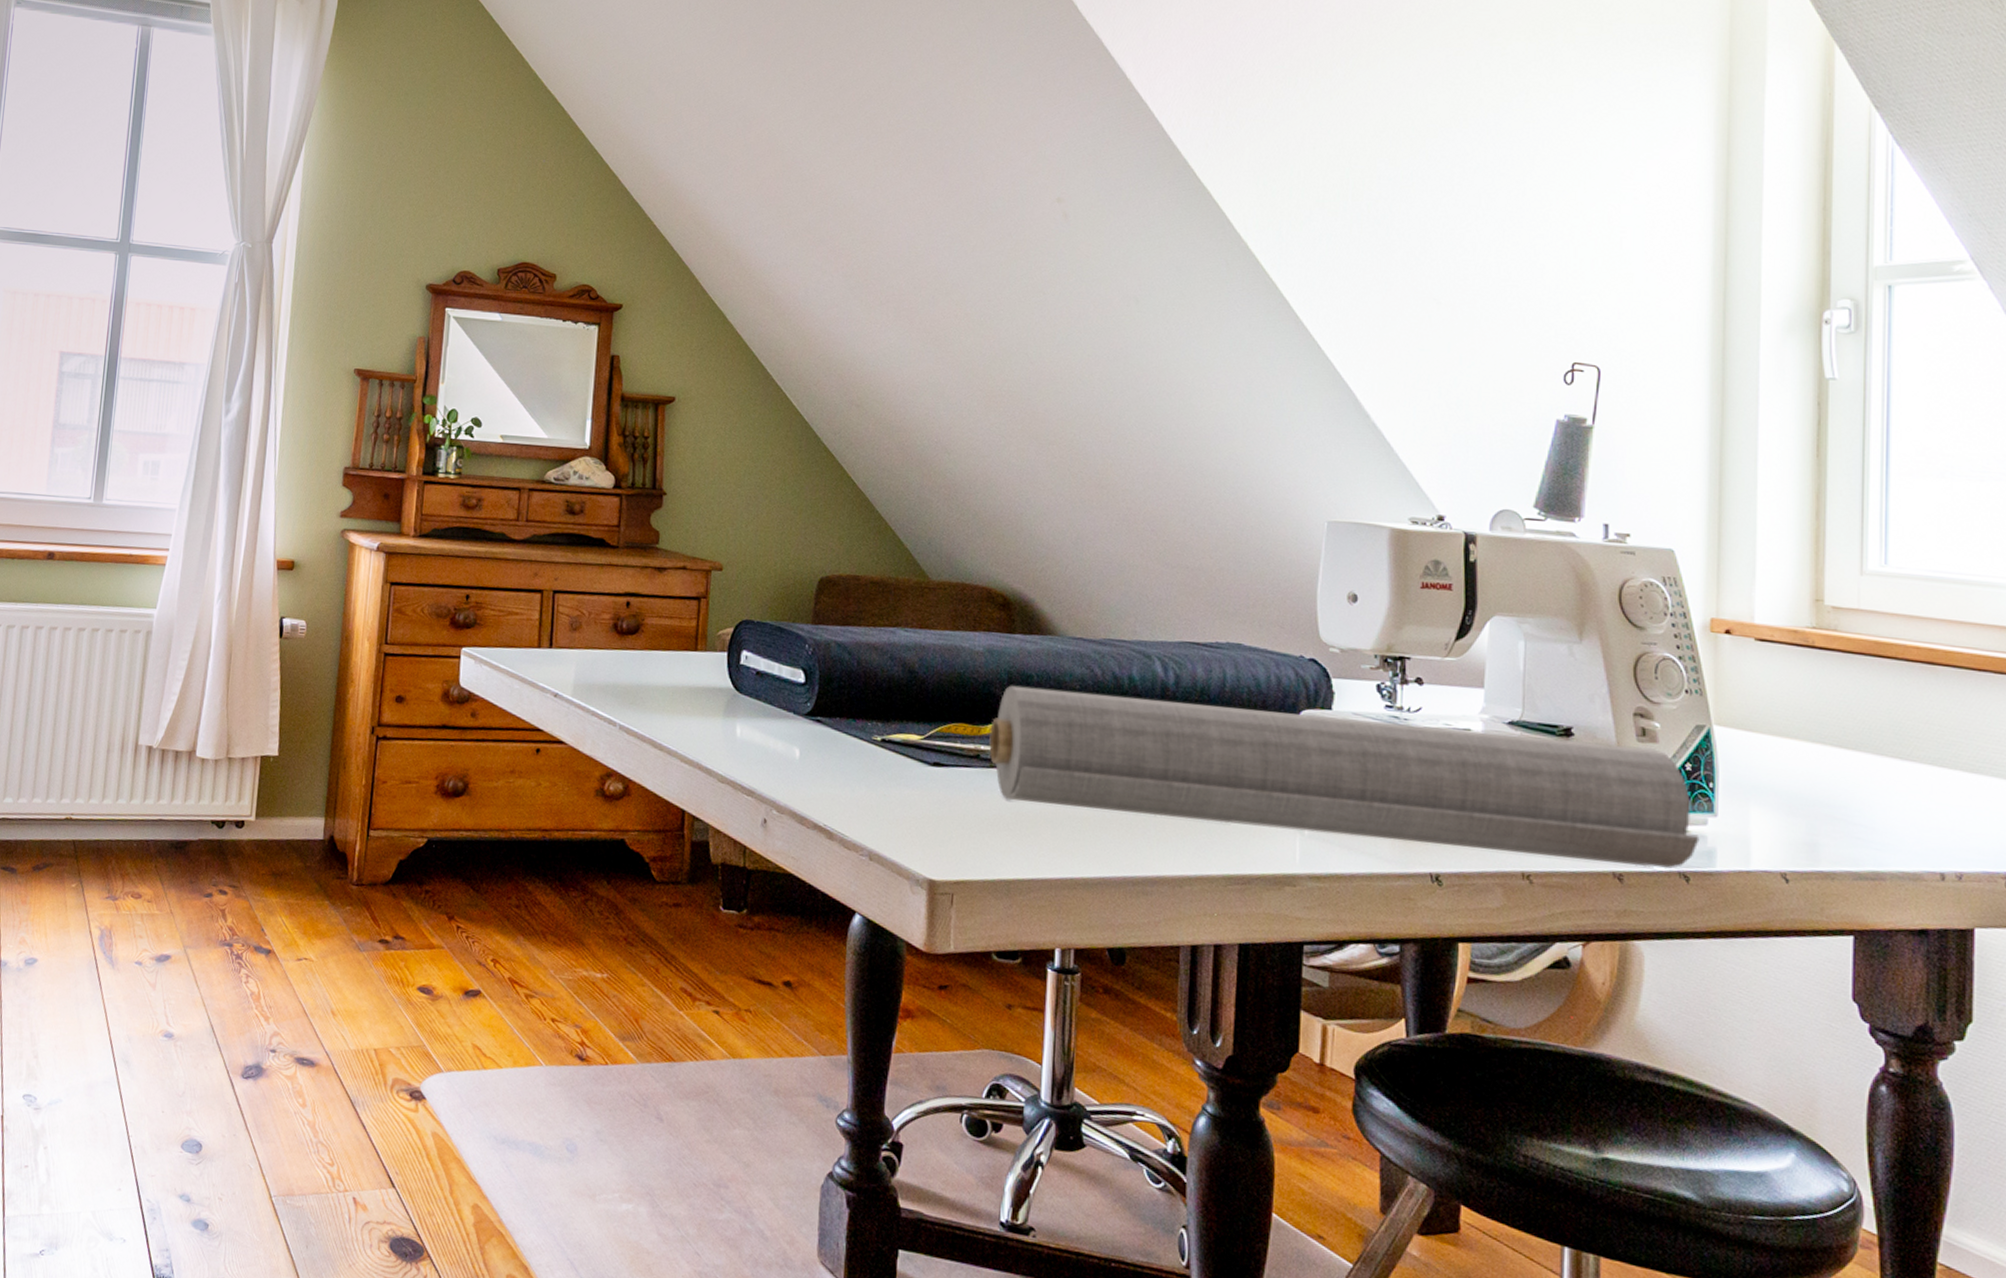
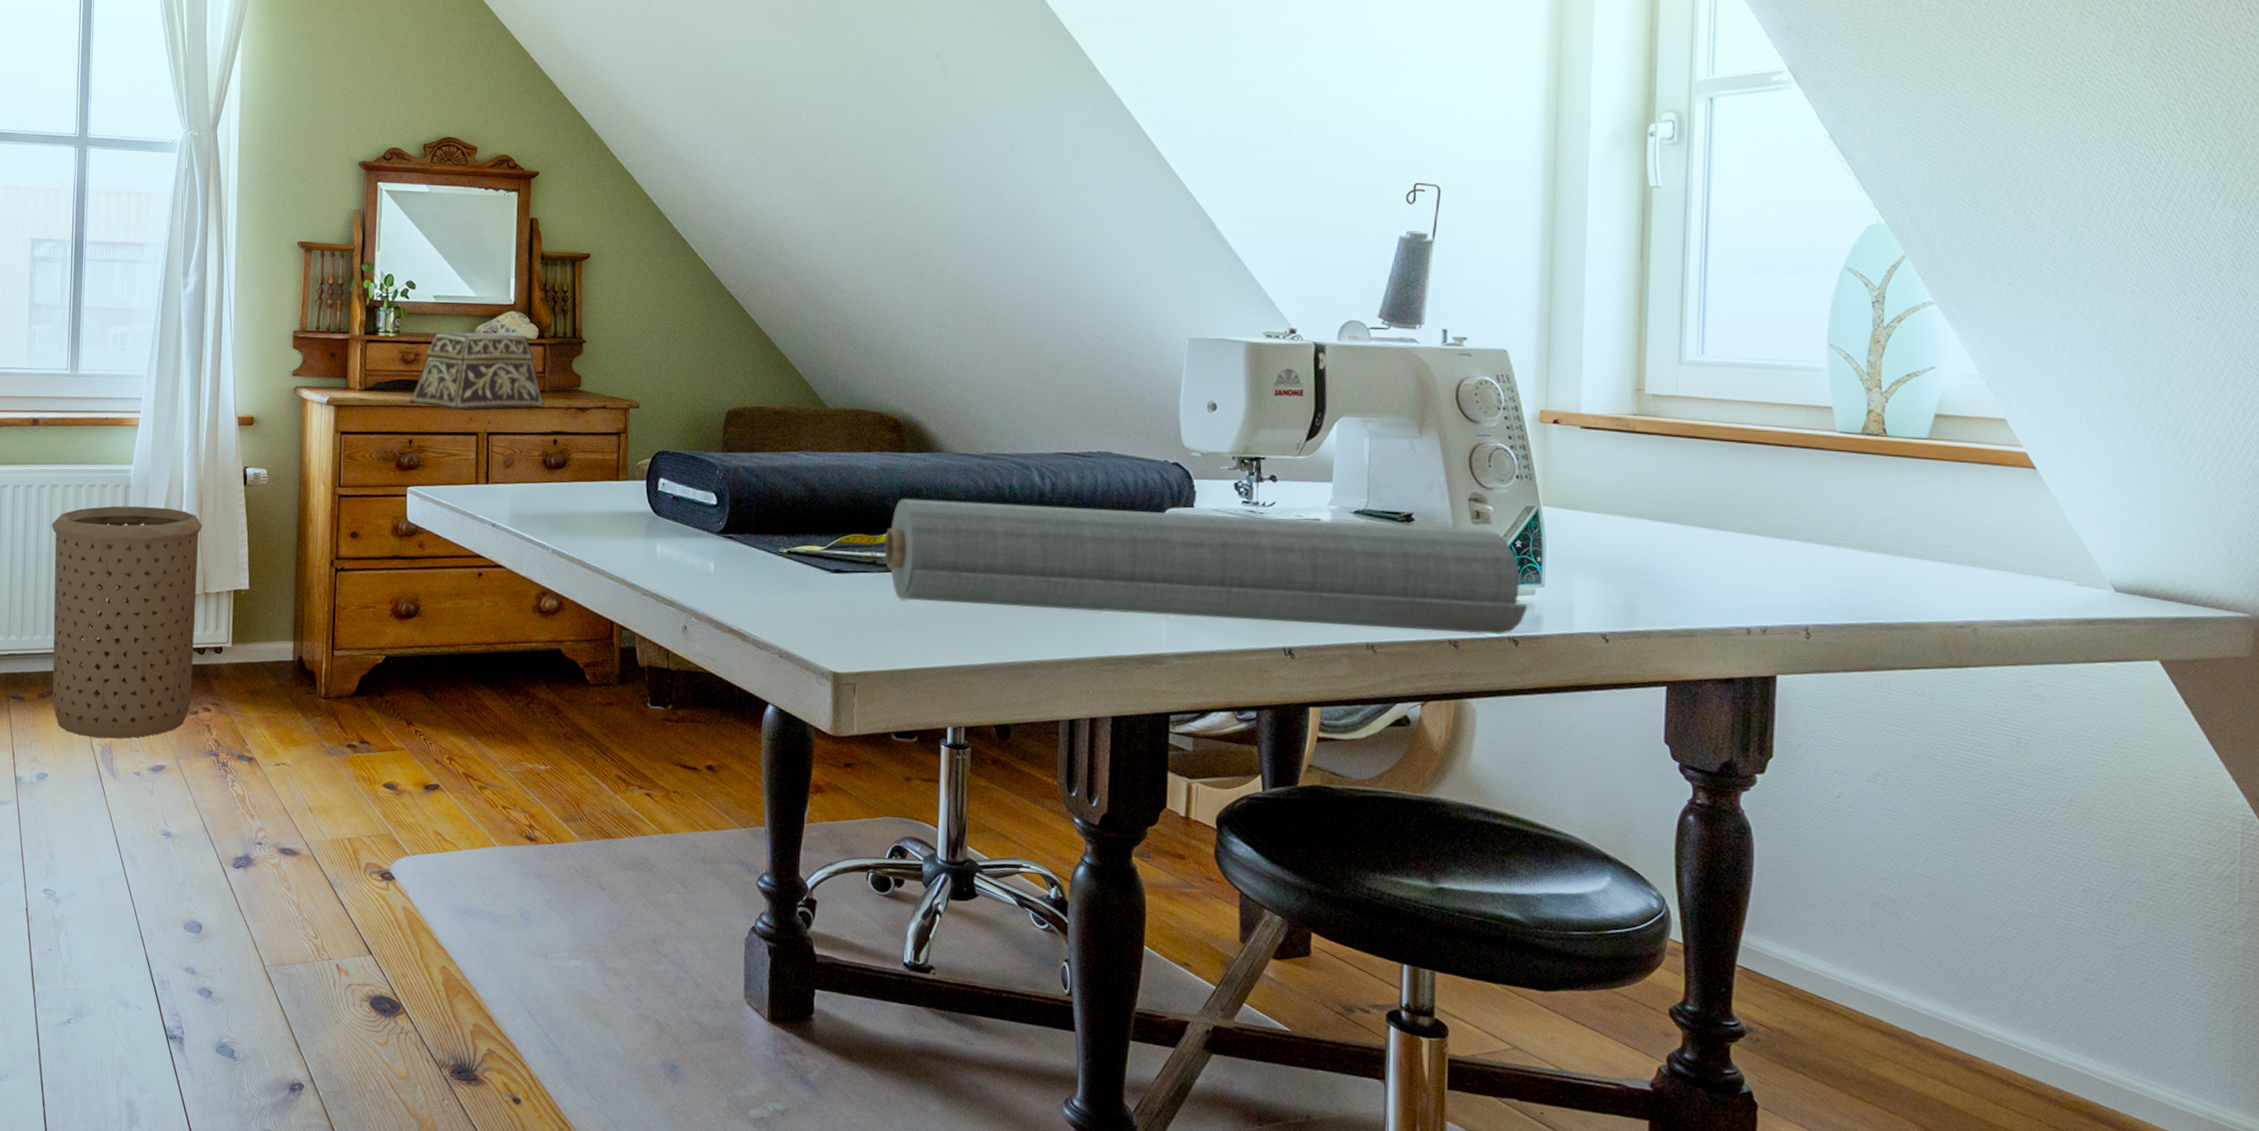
laundry basket: none [48,654,231,922] -> present [51,506,203,739]
decorative box: none [469,476,619,565] -> present [410,331,545,410]

